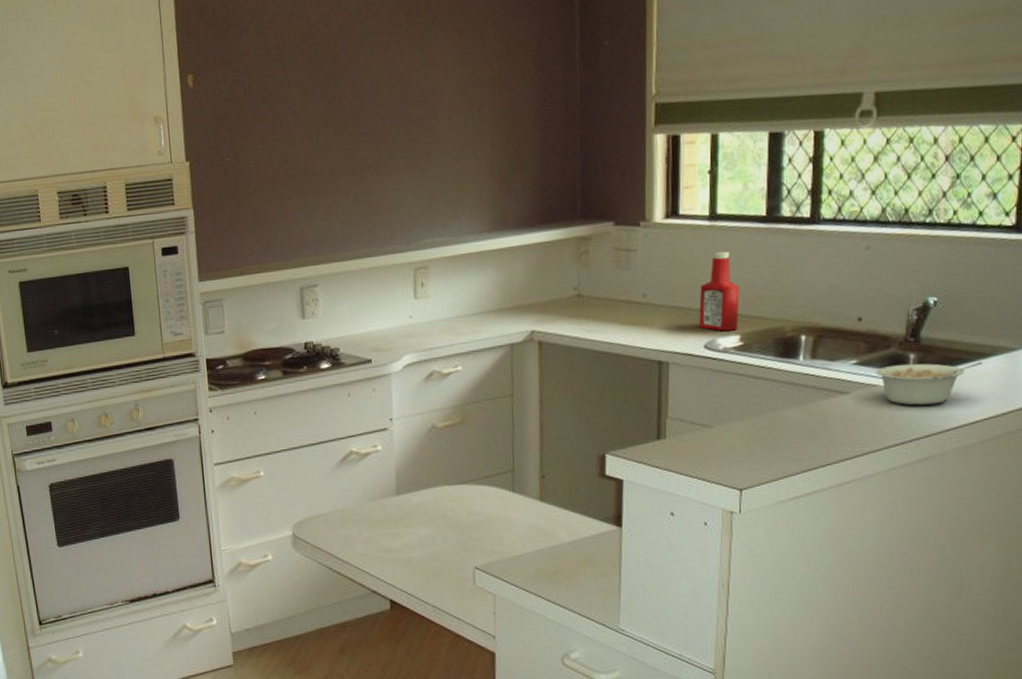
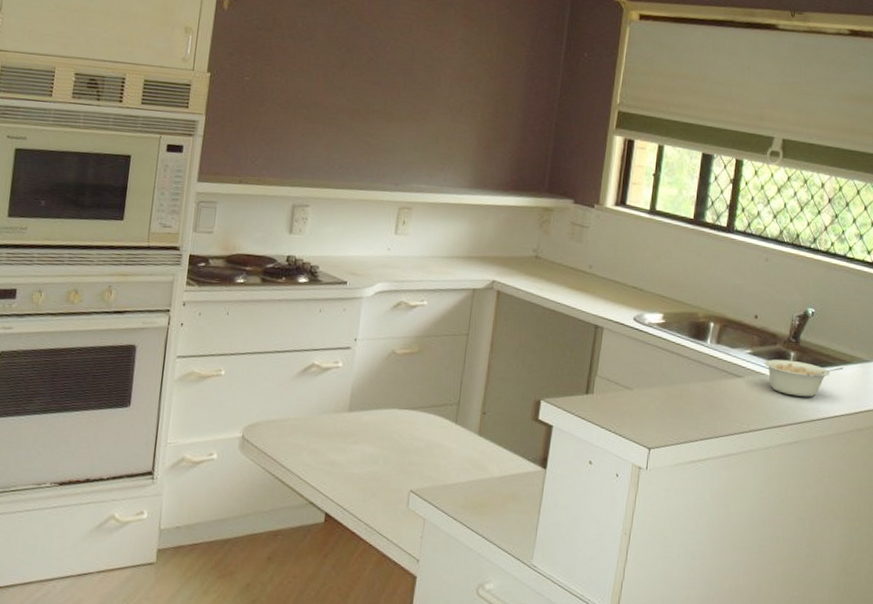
ketchup bottle: present [699,251,740,332] -> none [631,240,667,310]

